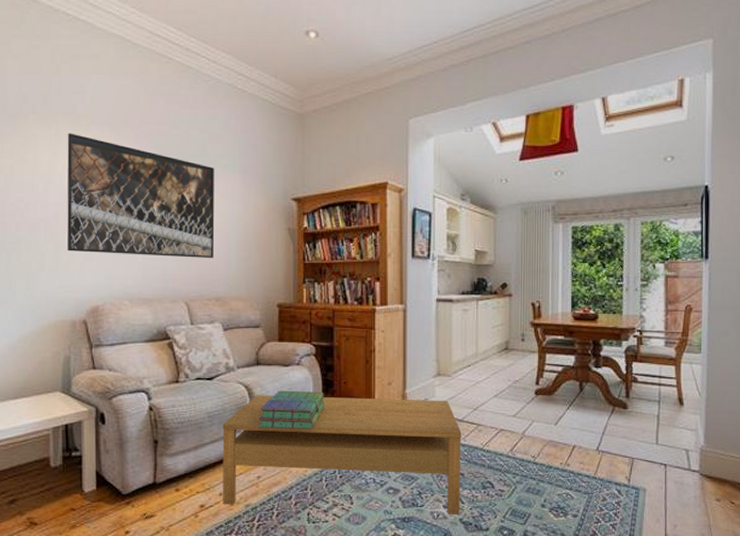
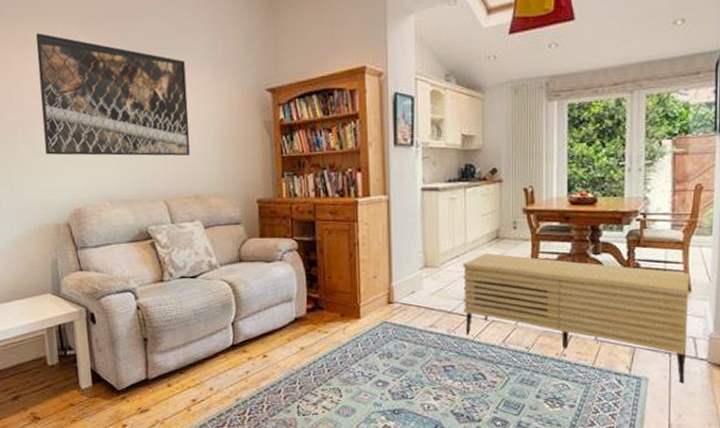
coffee table: present [222,395,462,515] -> none [209,291,451,407]
stack of books: present [258,390,325,429] -> none [244,286,310,325]
sideboard: none [473,364,682,494] -> present [462,253,690,383]

